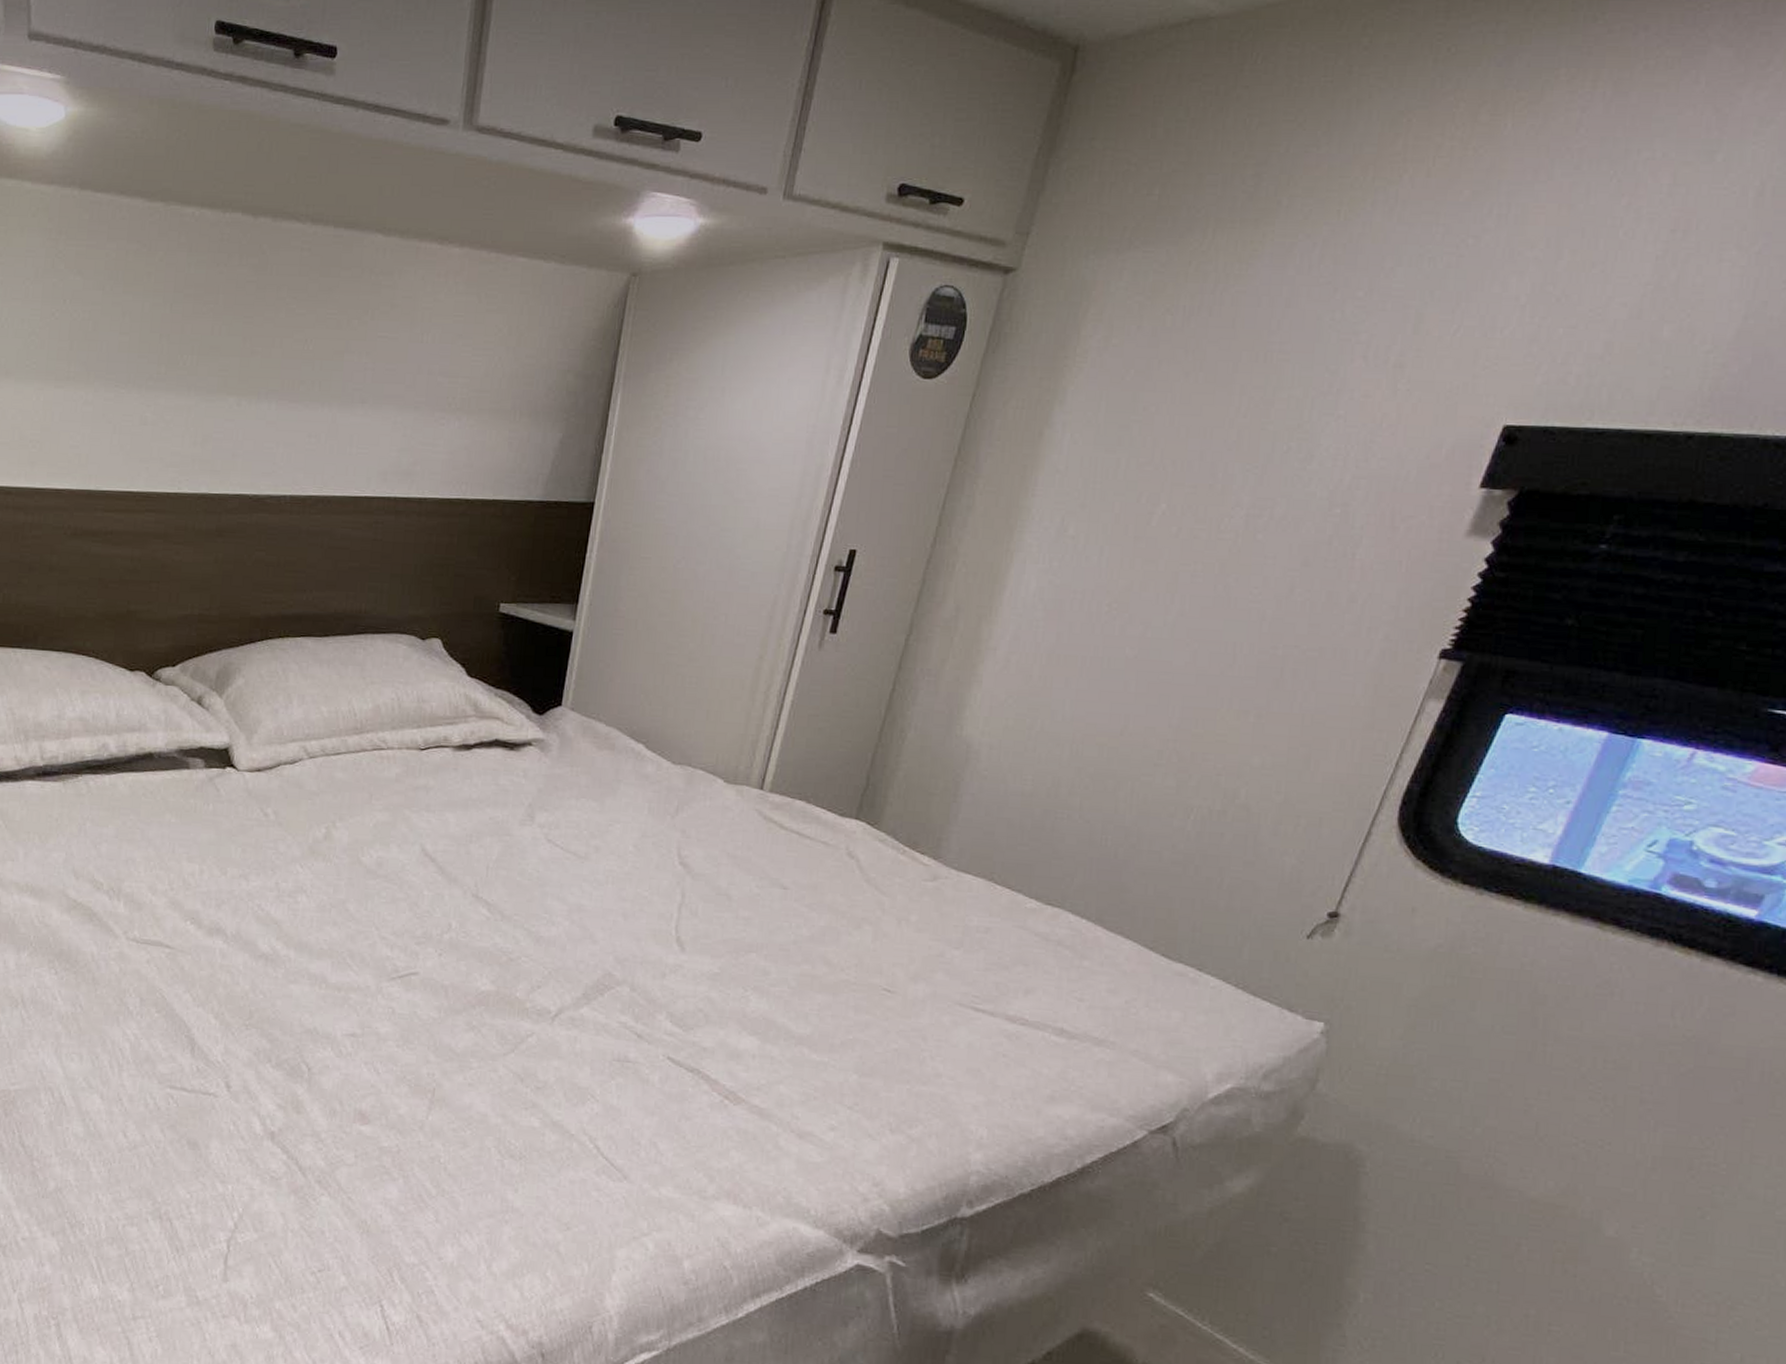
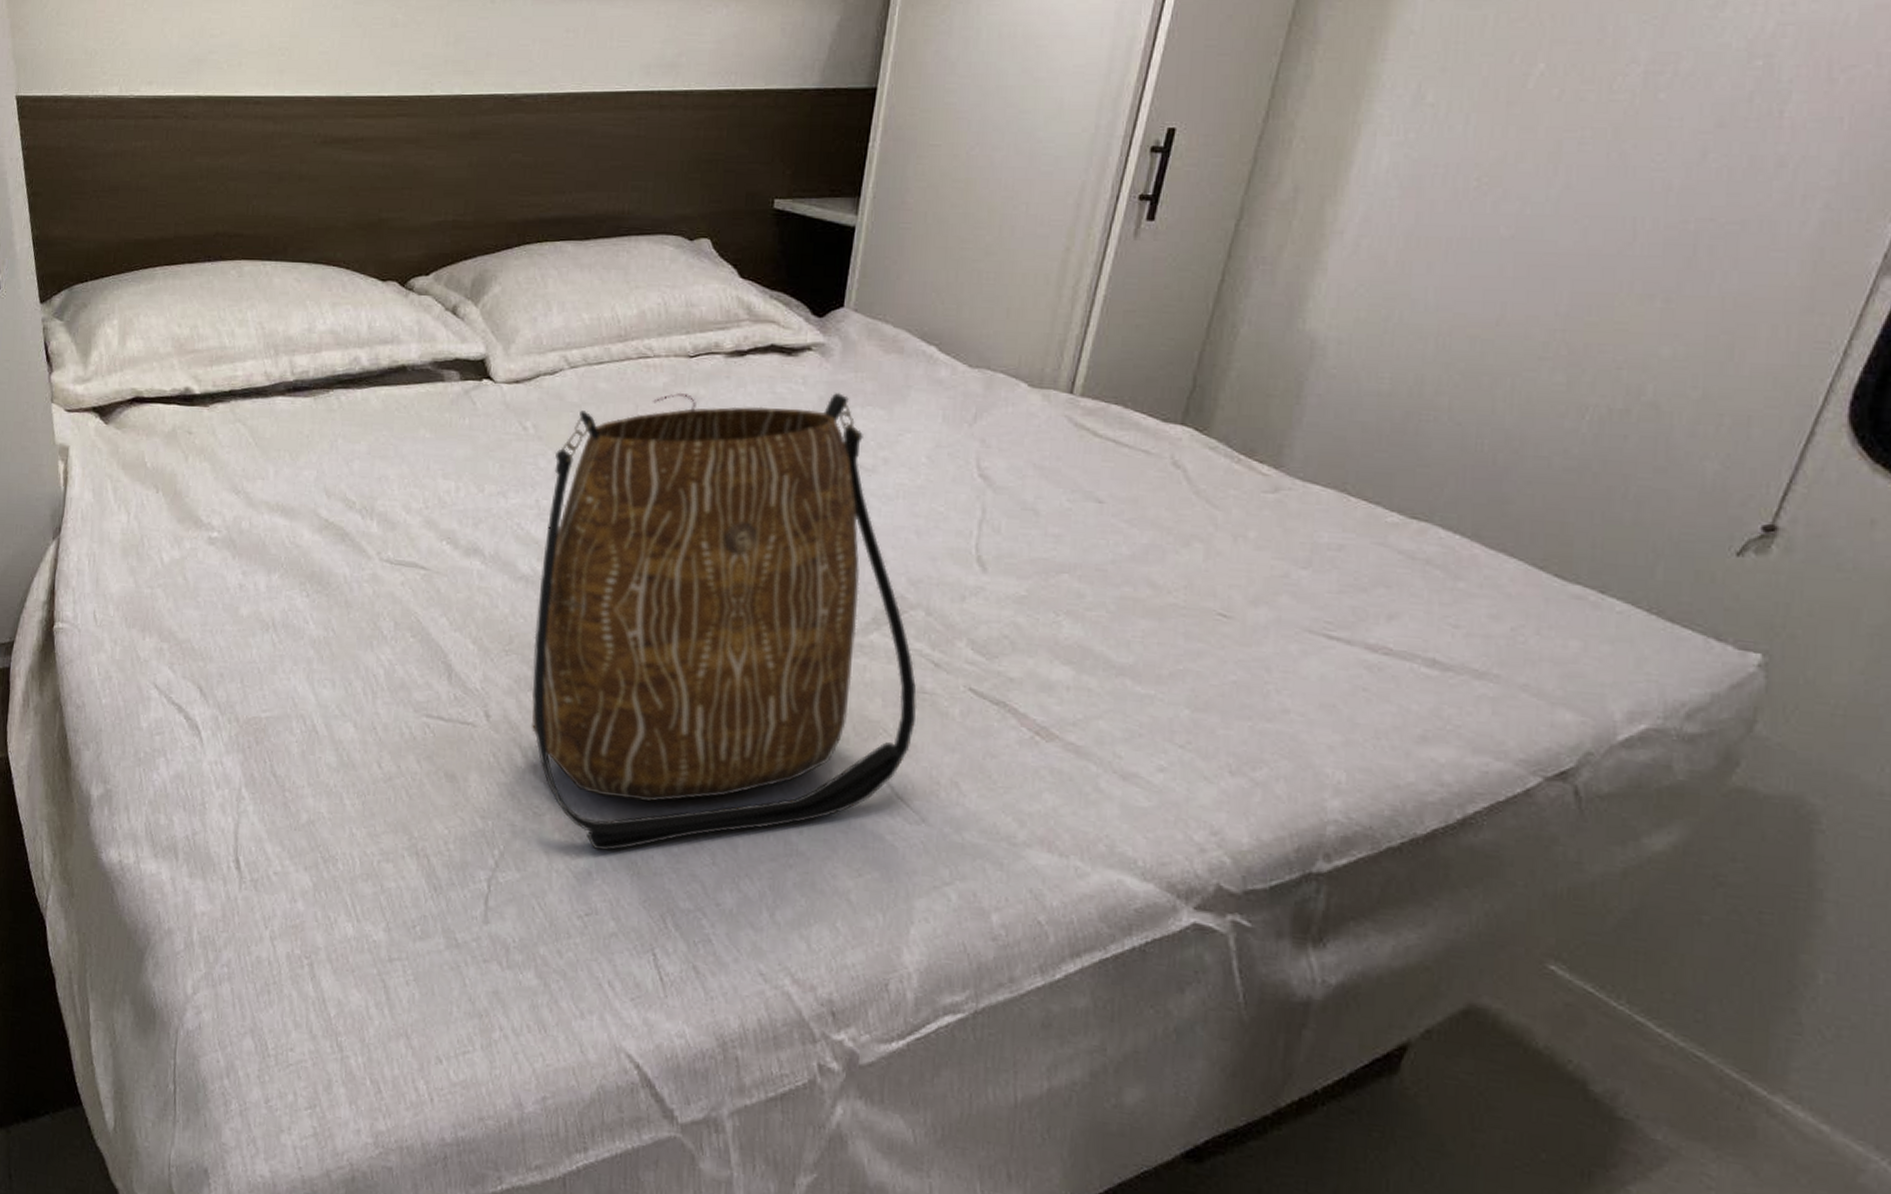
tote bag: none [270,782,622,1212] -> present [532,392,917,851]

